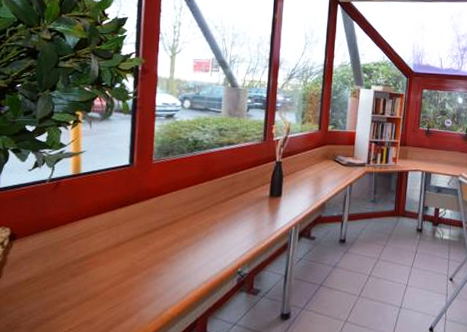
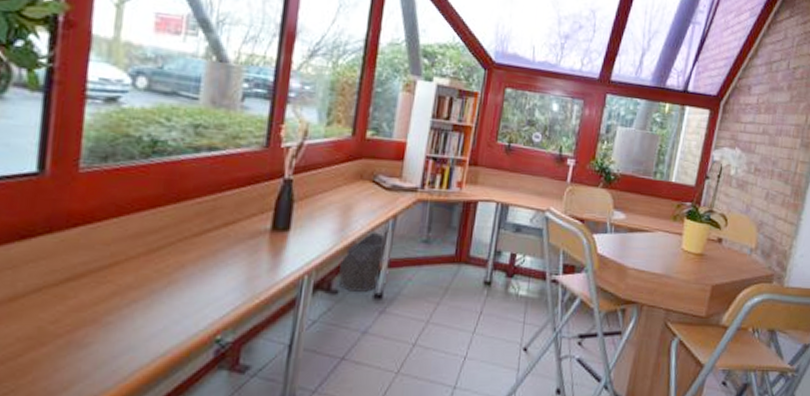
waste bin: none [315,195,346,238] -> present [339,232,387,292]

